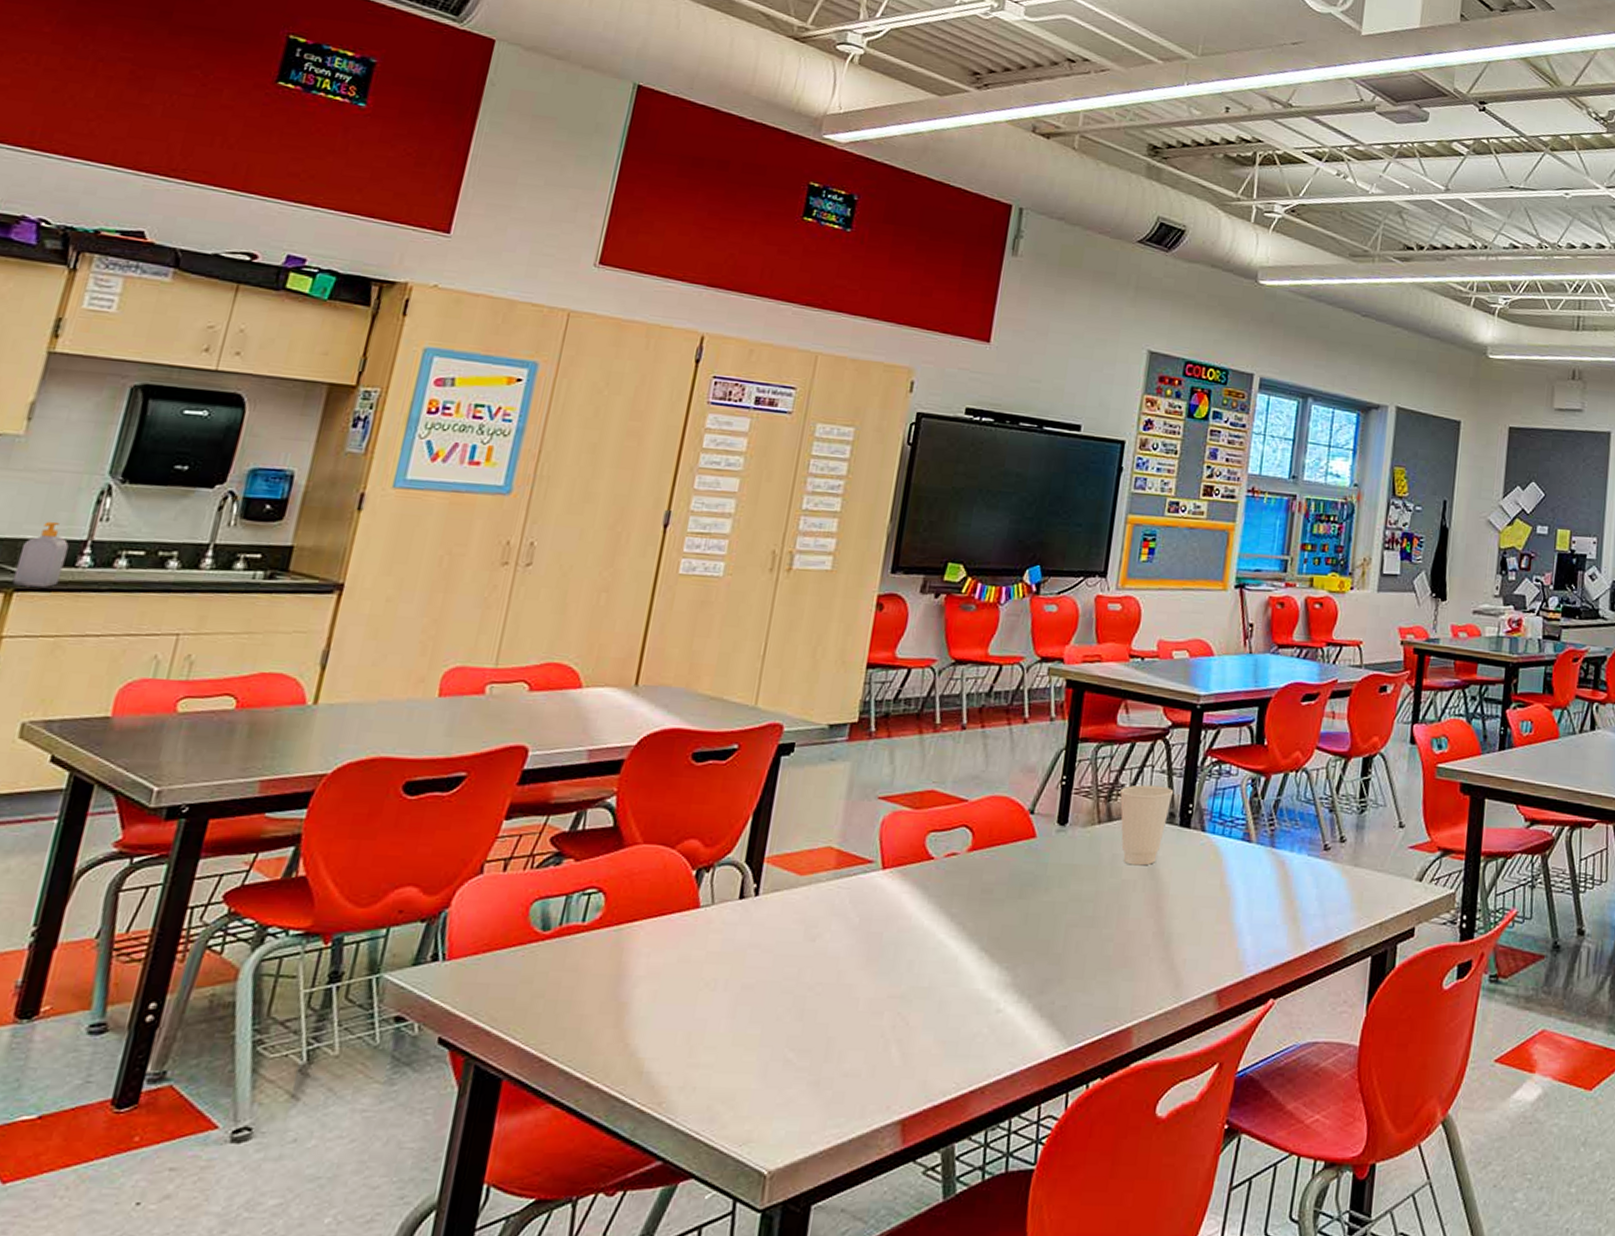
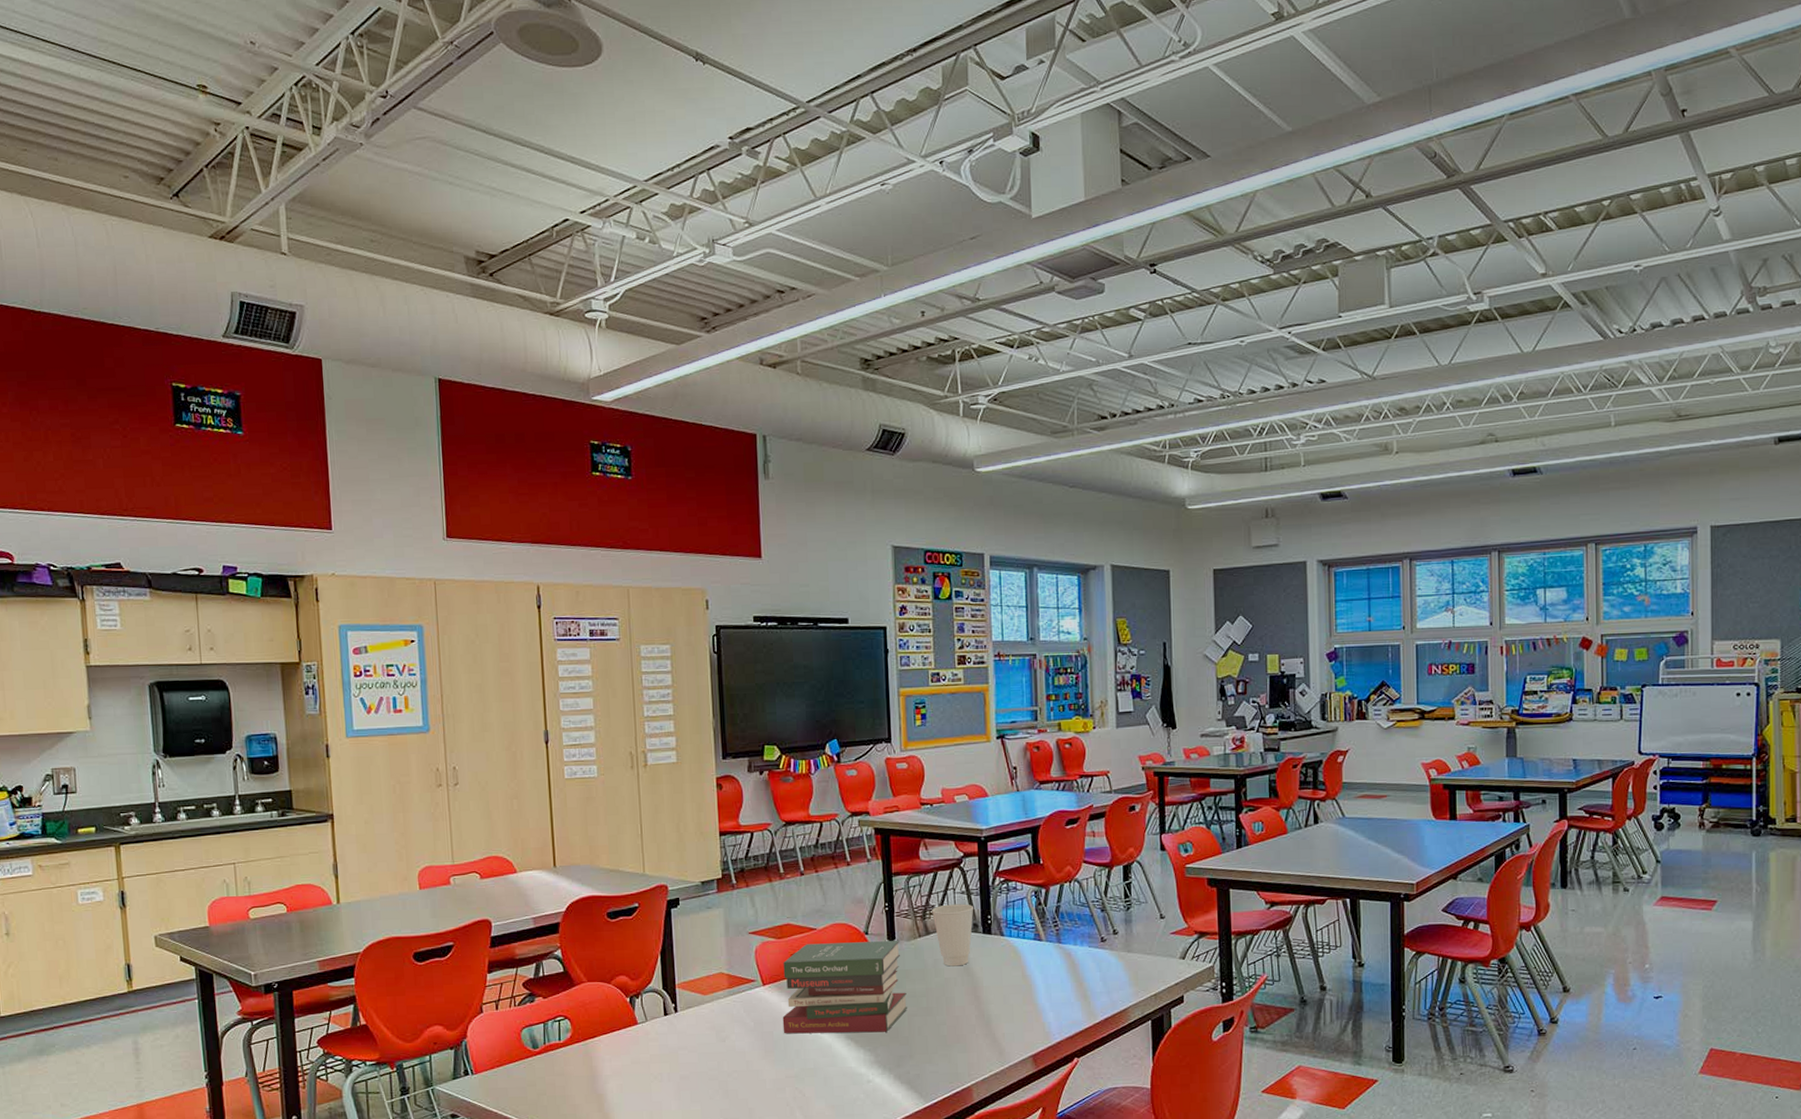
soap bottle: present [12,521,69,588] -> none [115,791,147,840]
books: none [896,819,1072,945] -> present [782,941,907,1034]

